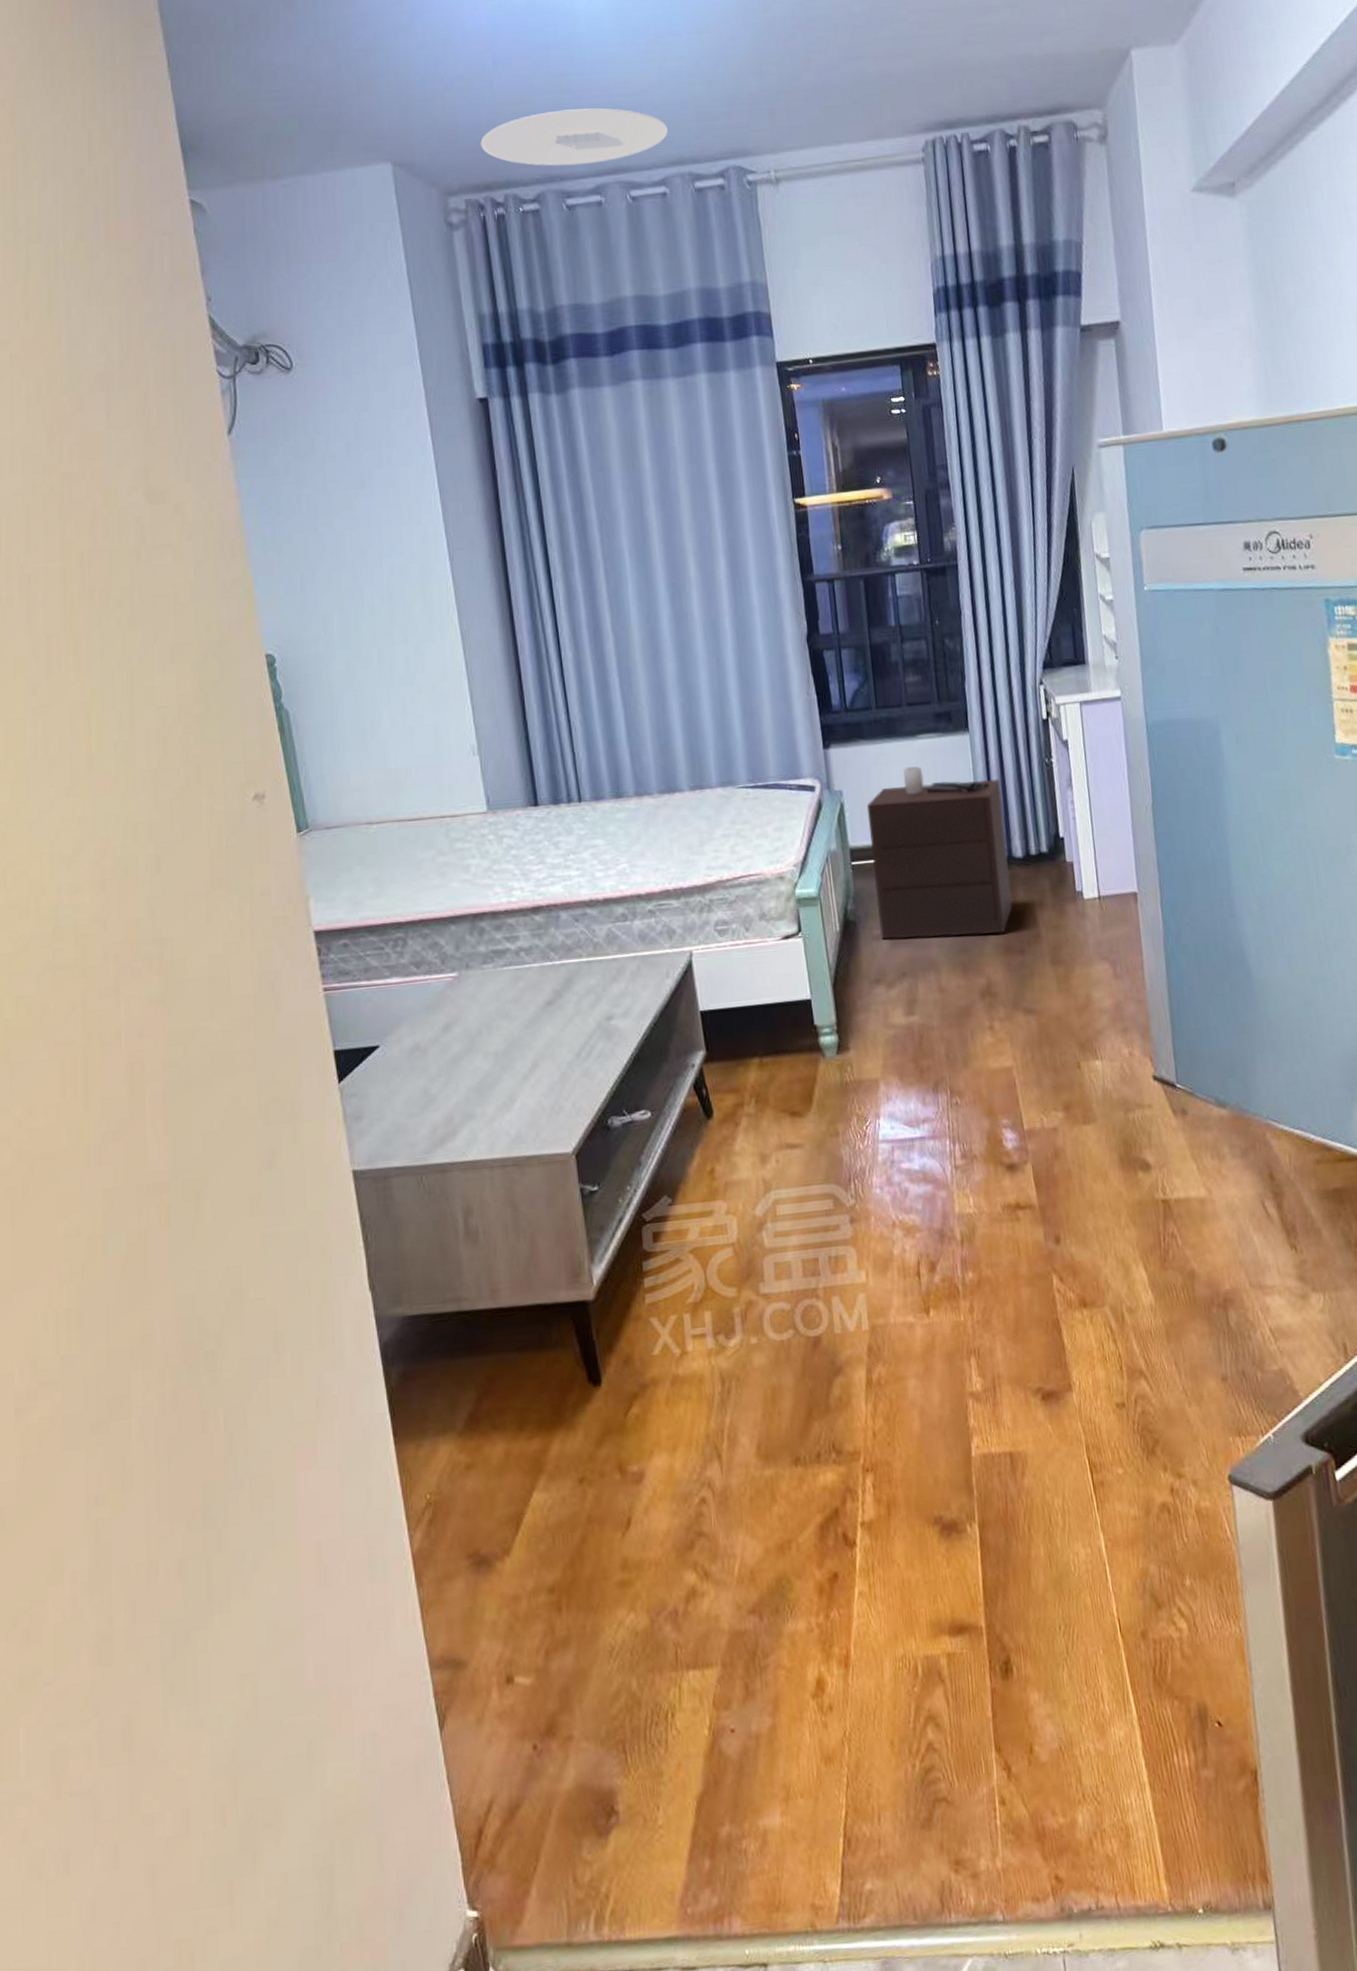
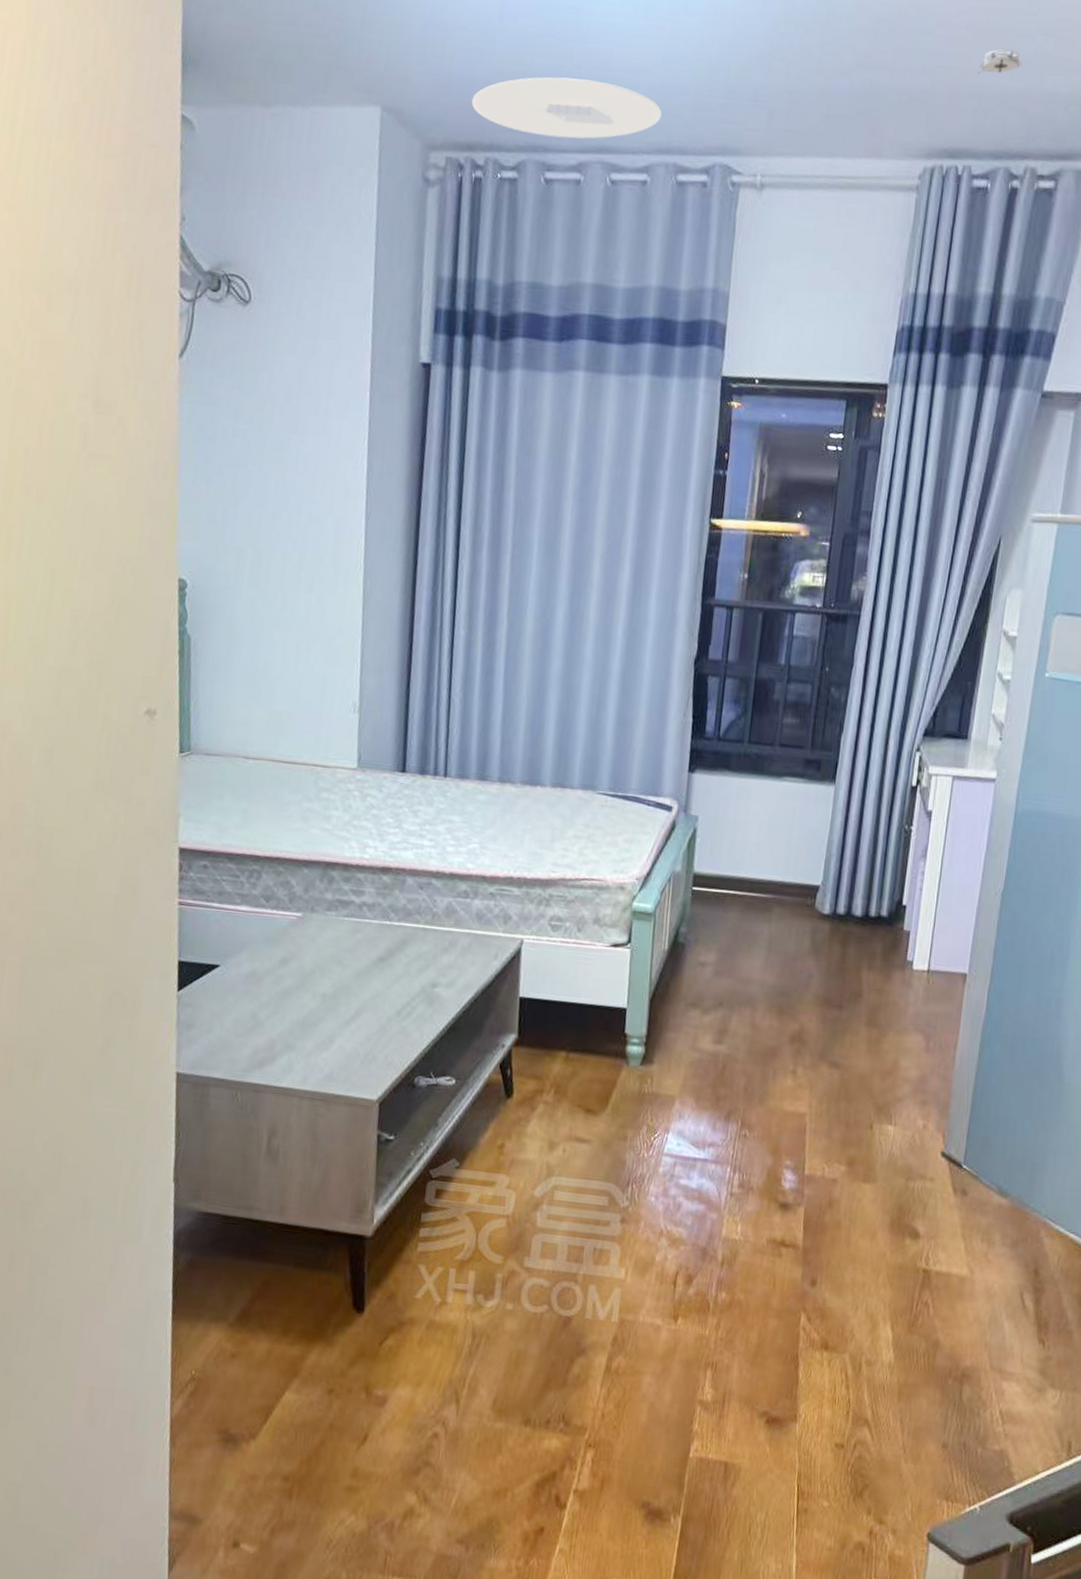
nightstand: present [866,766,1013,940] -> none [705,805,856,986]
smoke detector: none [955,24,995,50] -> present [977,48,1023,74]

